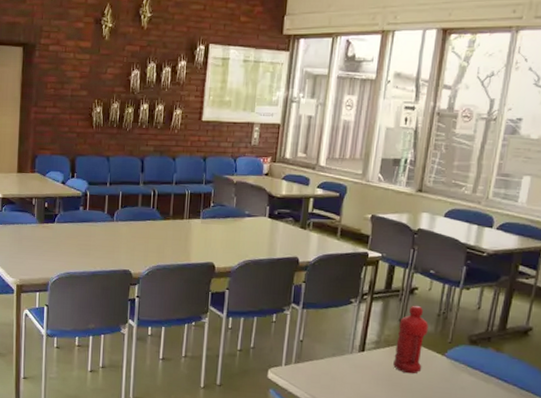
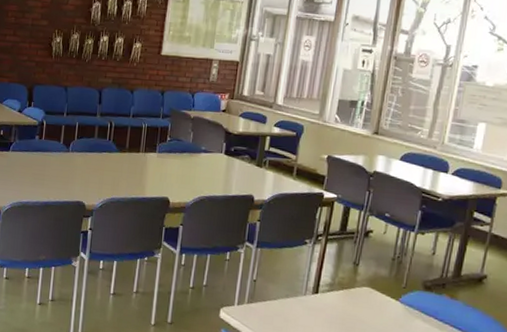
water bottle: present [393,305,428,374] -> none [347,248,383,319]

